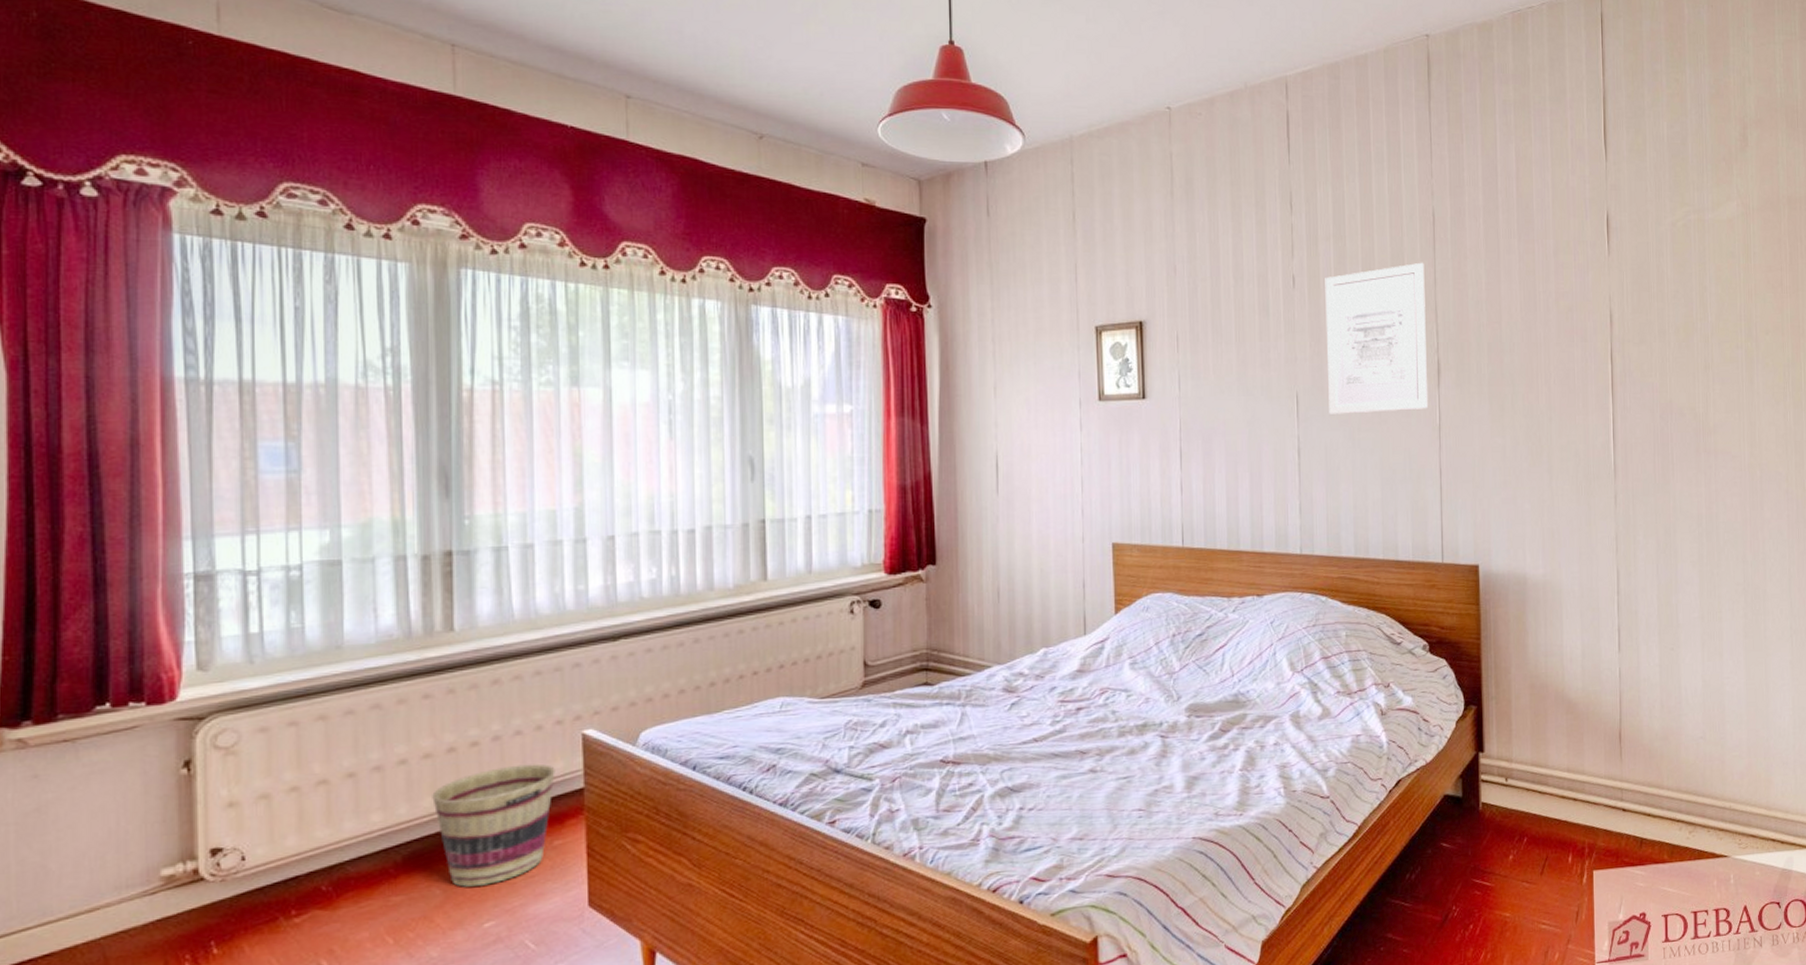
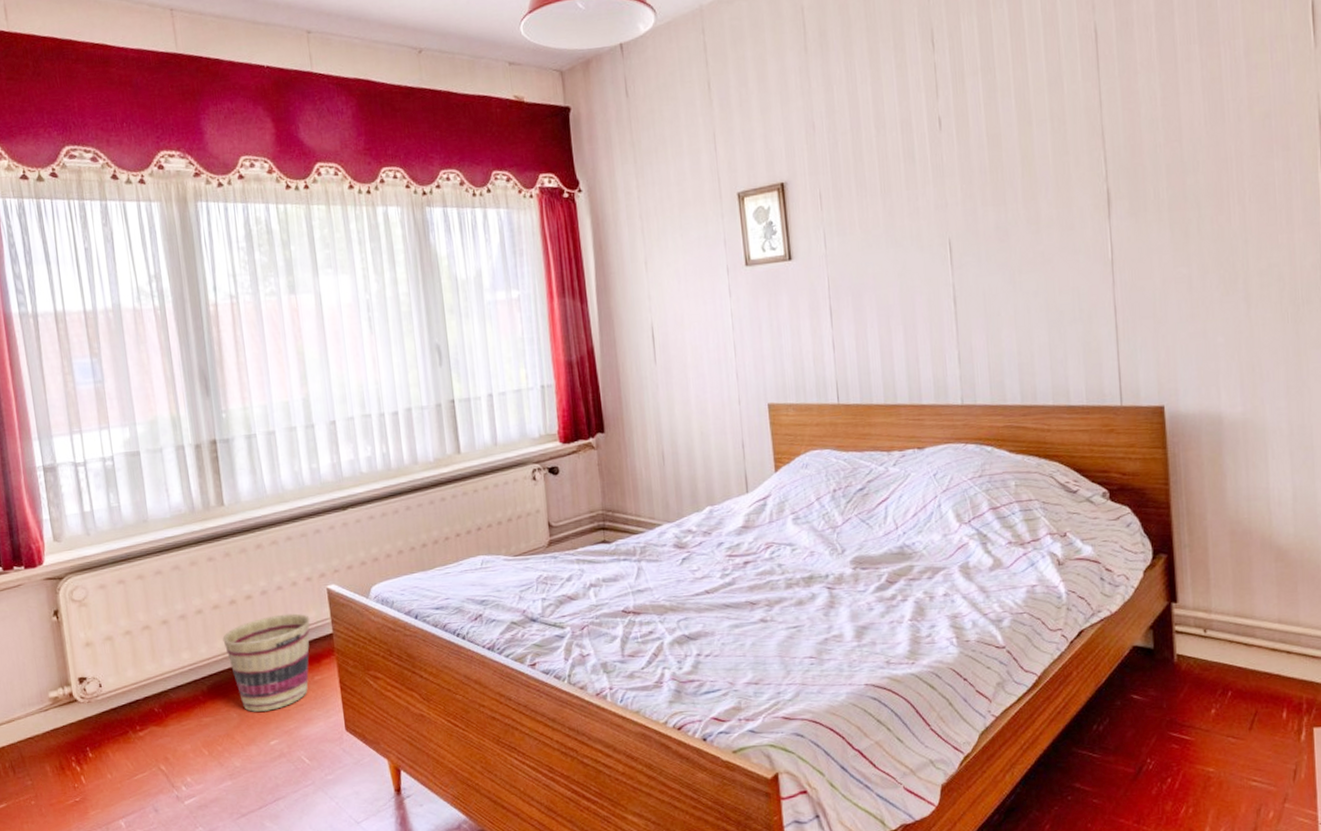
wall art: present [1325,262,1429,414] -> none [974,84,1099,259]

